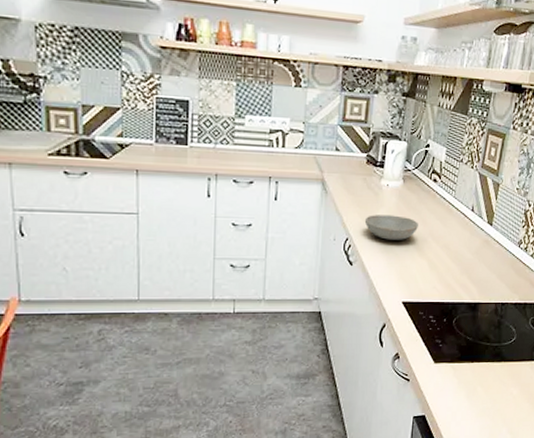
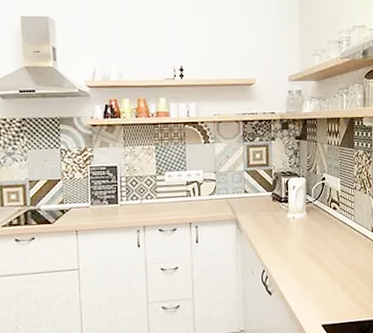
bowl: present [364,215,418,240] -> none [277,244,326,268]

